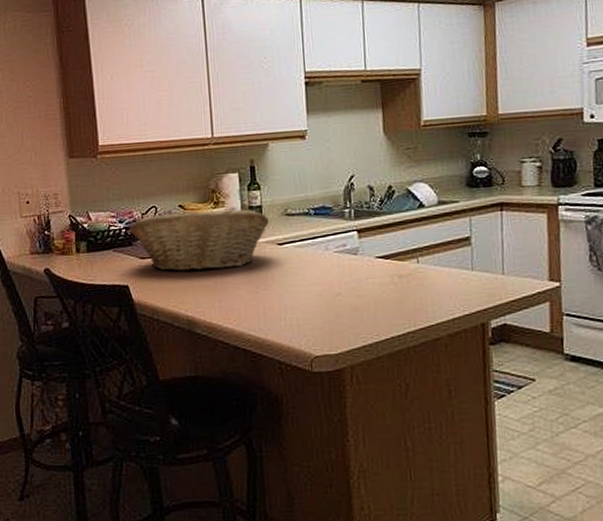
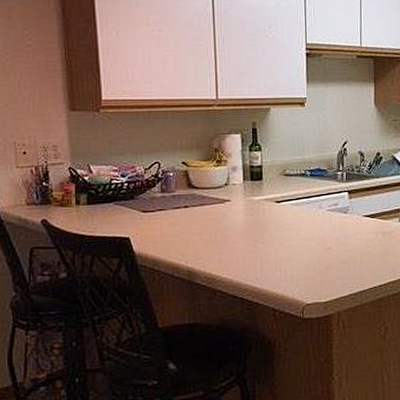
fruit basket: present [129,209,270,271] -> none [131,168,269,225]

